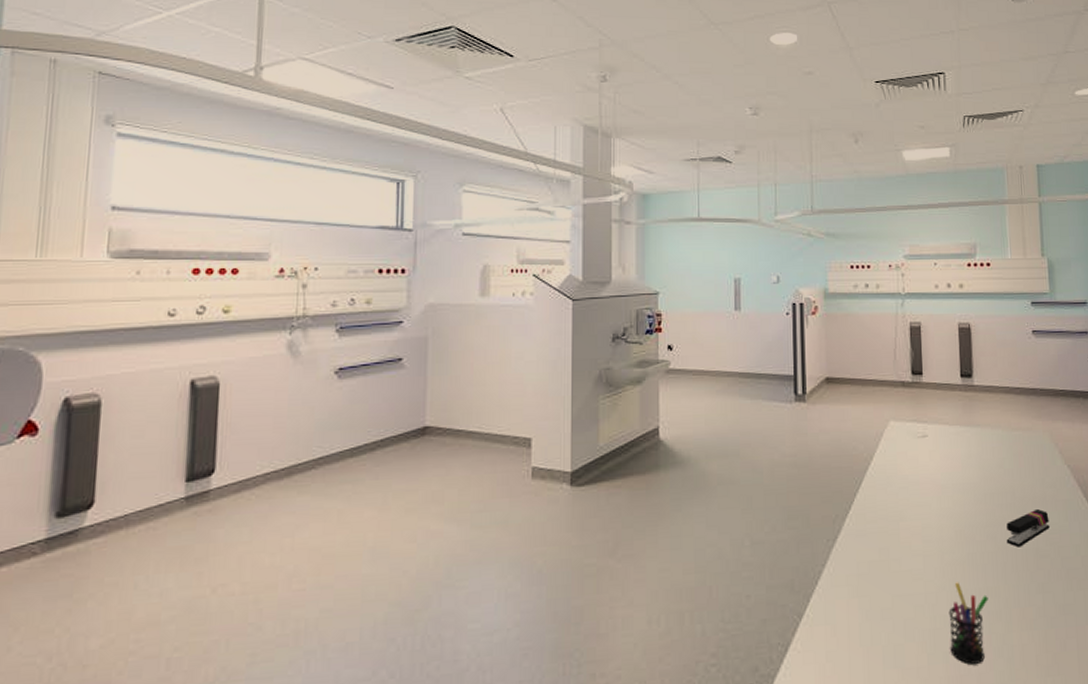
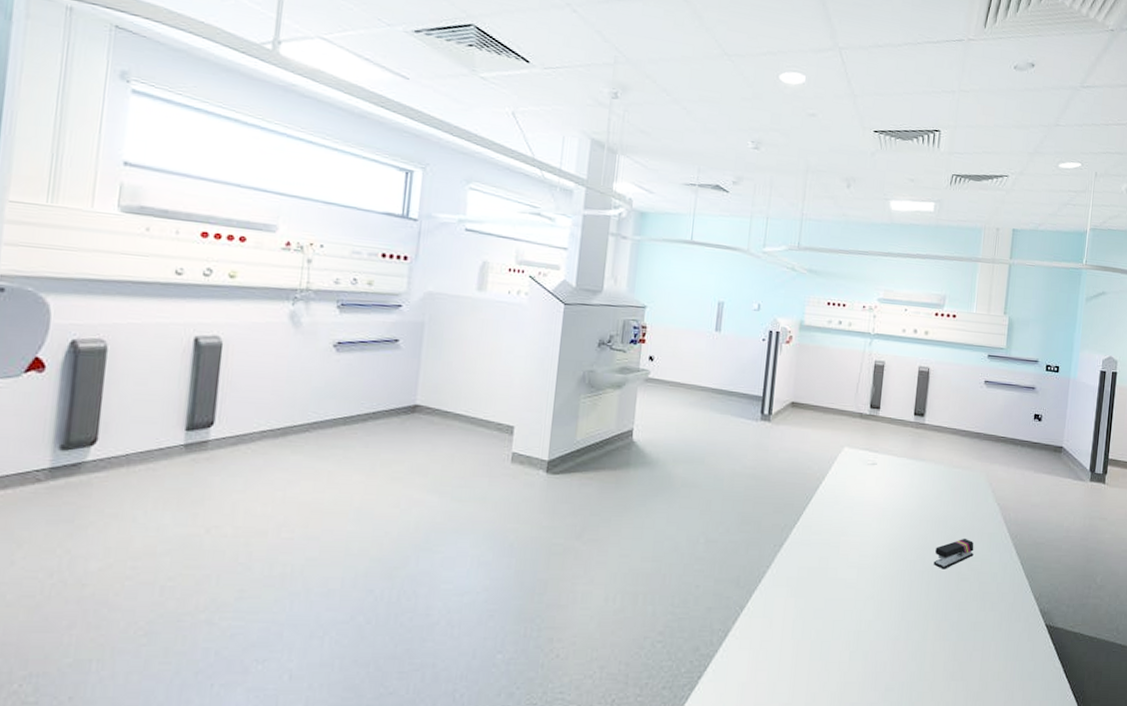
pen holder: present [948,582,988,665] -> none [870,593,910,664]

